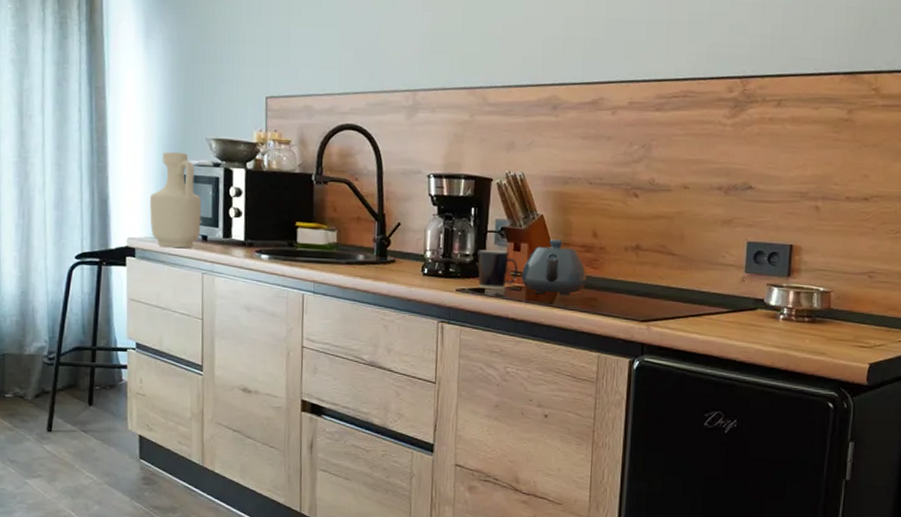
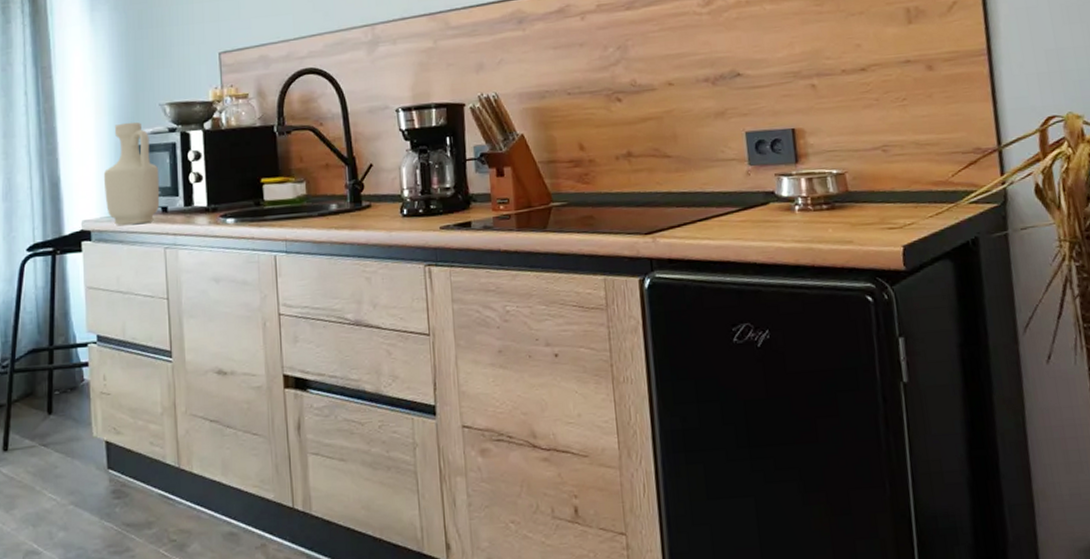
mug: present [477,250,519,290] -> none [458,178,505,223]
teapot: present [521,239,587,296] -> none [508,158,580,221]

